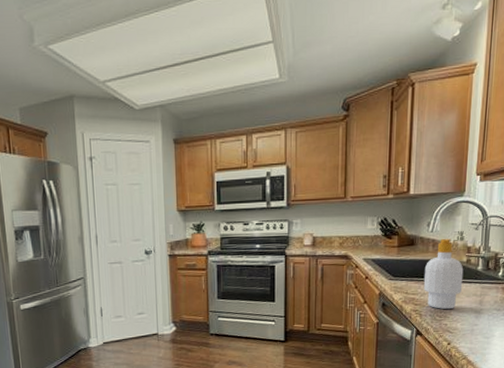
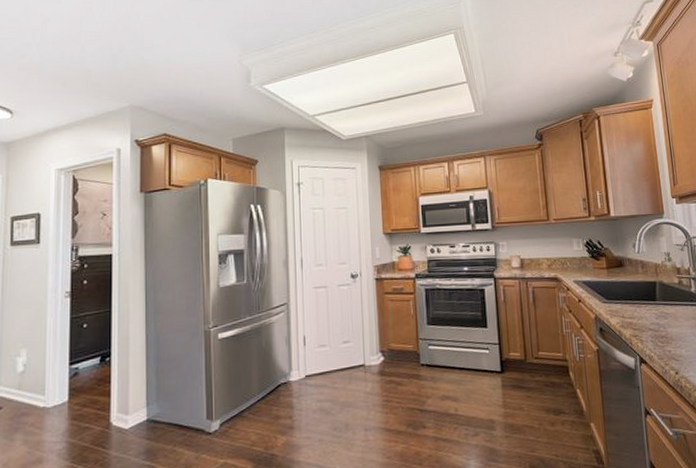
soap bottle: present [423,238,464,310] -> none [637,259,680,335]

